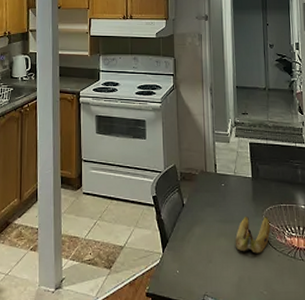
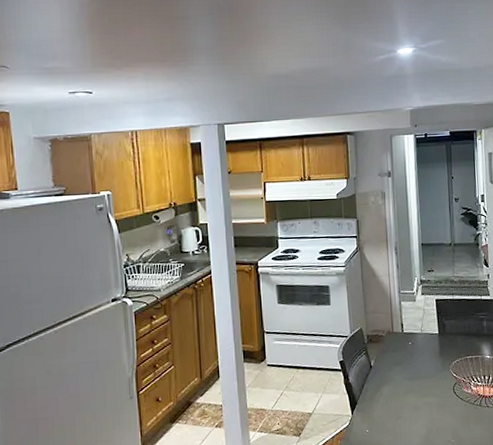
banana: present [235,215,271,254] -> none [422,369,457,406]

